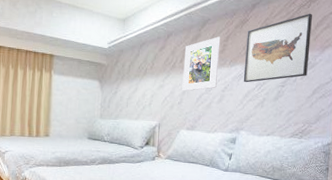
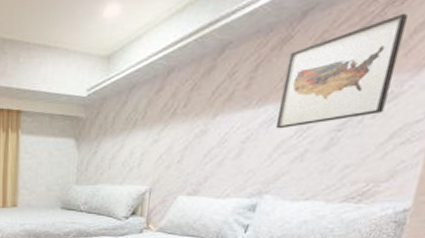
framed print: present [182,36,221,91] -> none [184,66,246,146]

